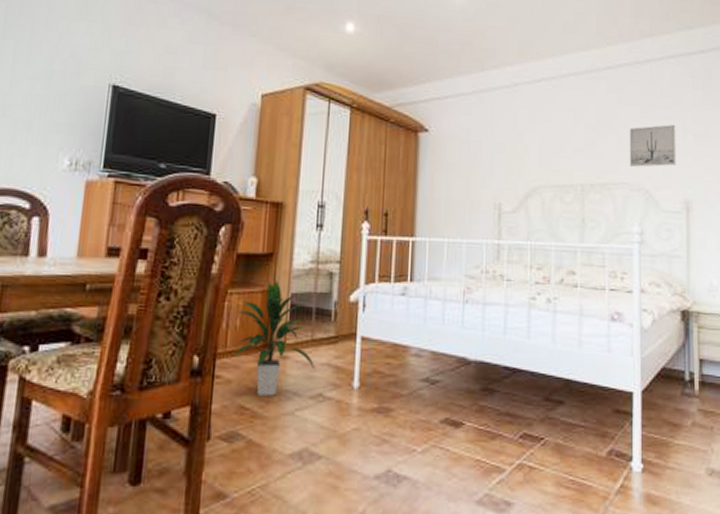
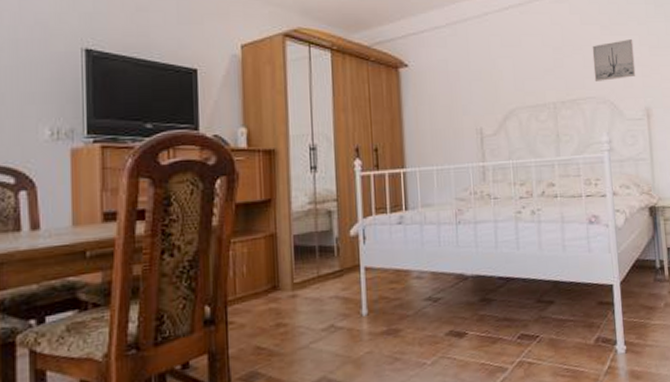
indoor plant: present [233,281,316,396] -> none [242,225,325,335]

